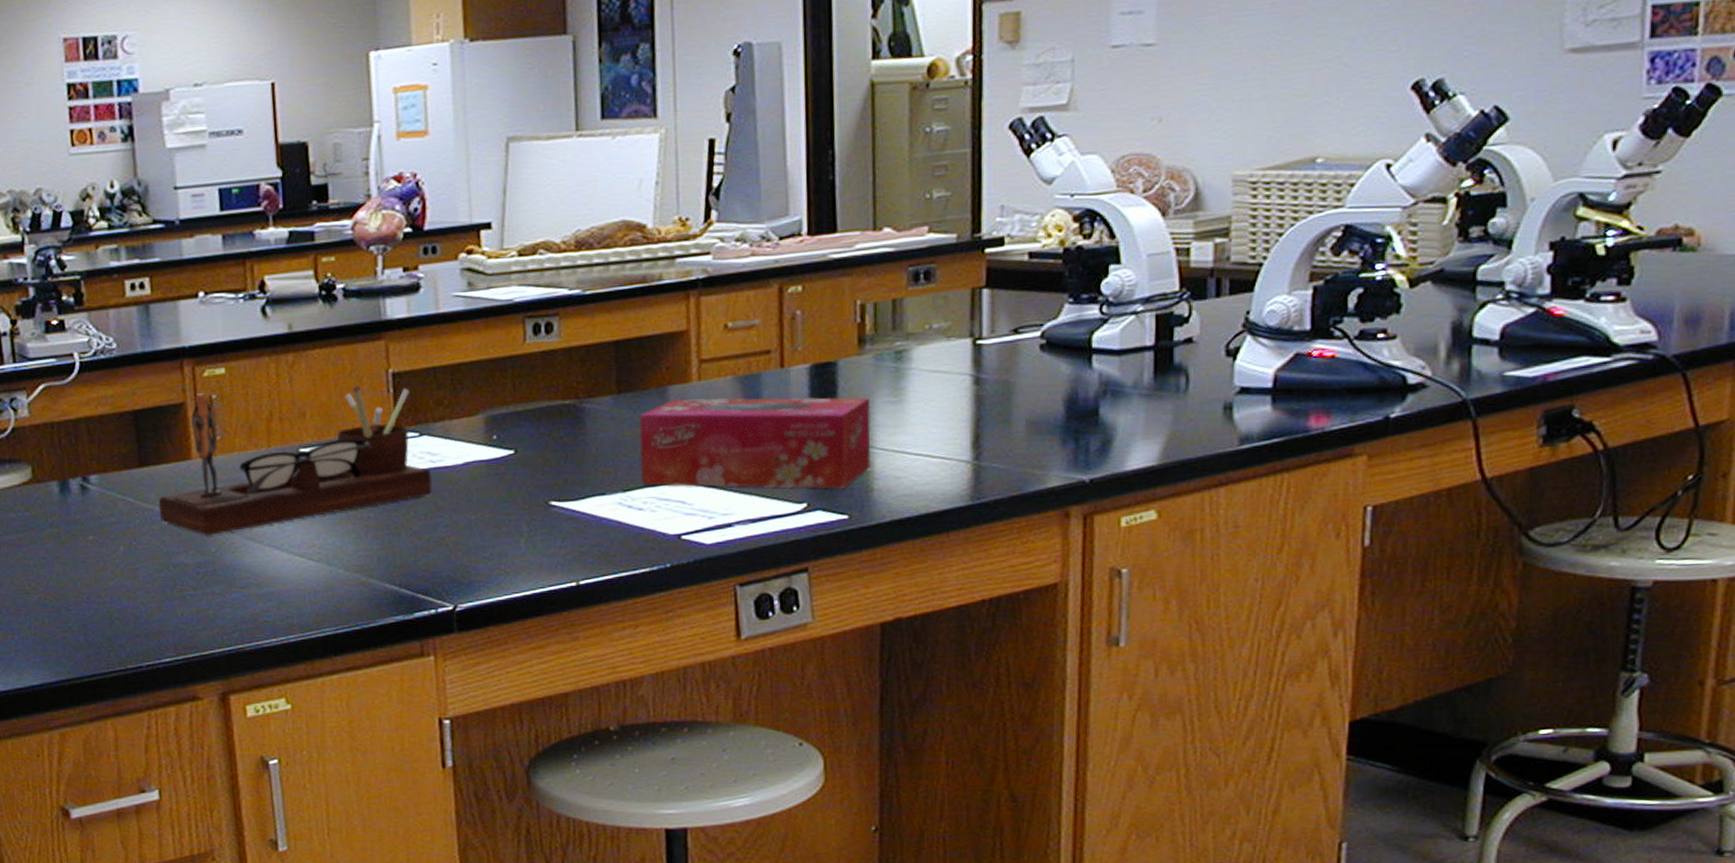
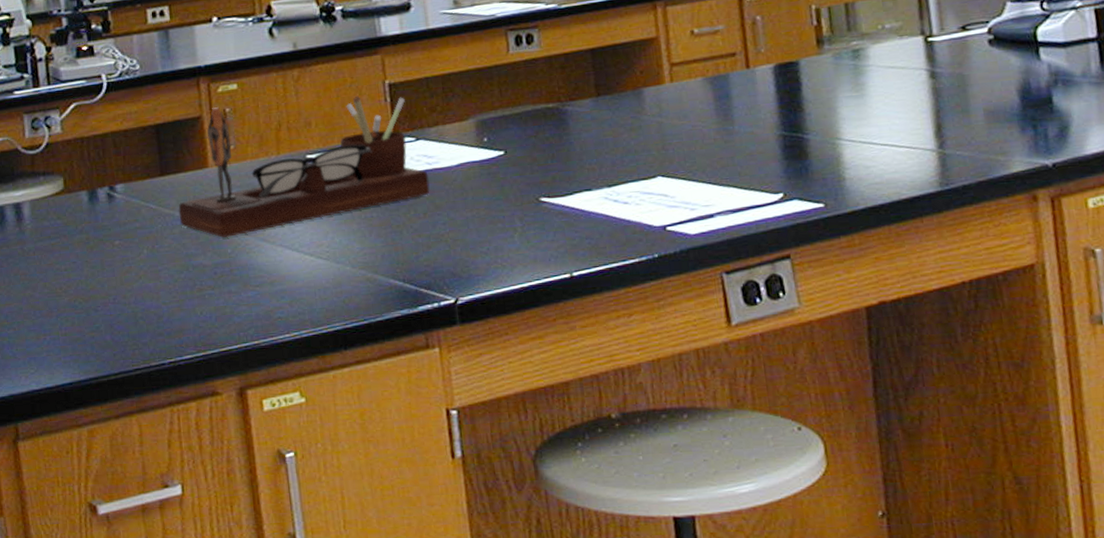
tissue box: present [639,397,871,489] -> none [618,93,840,181]

